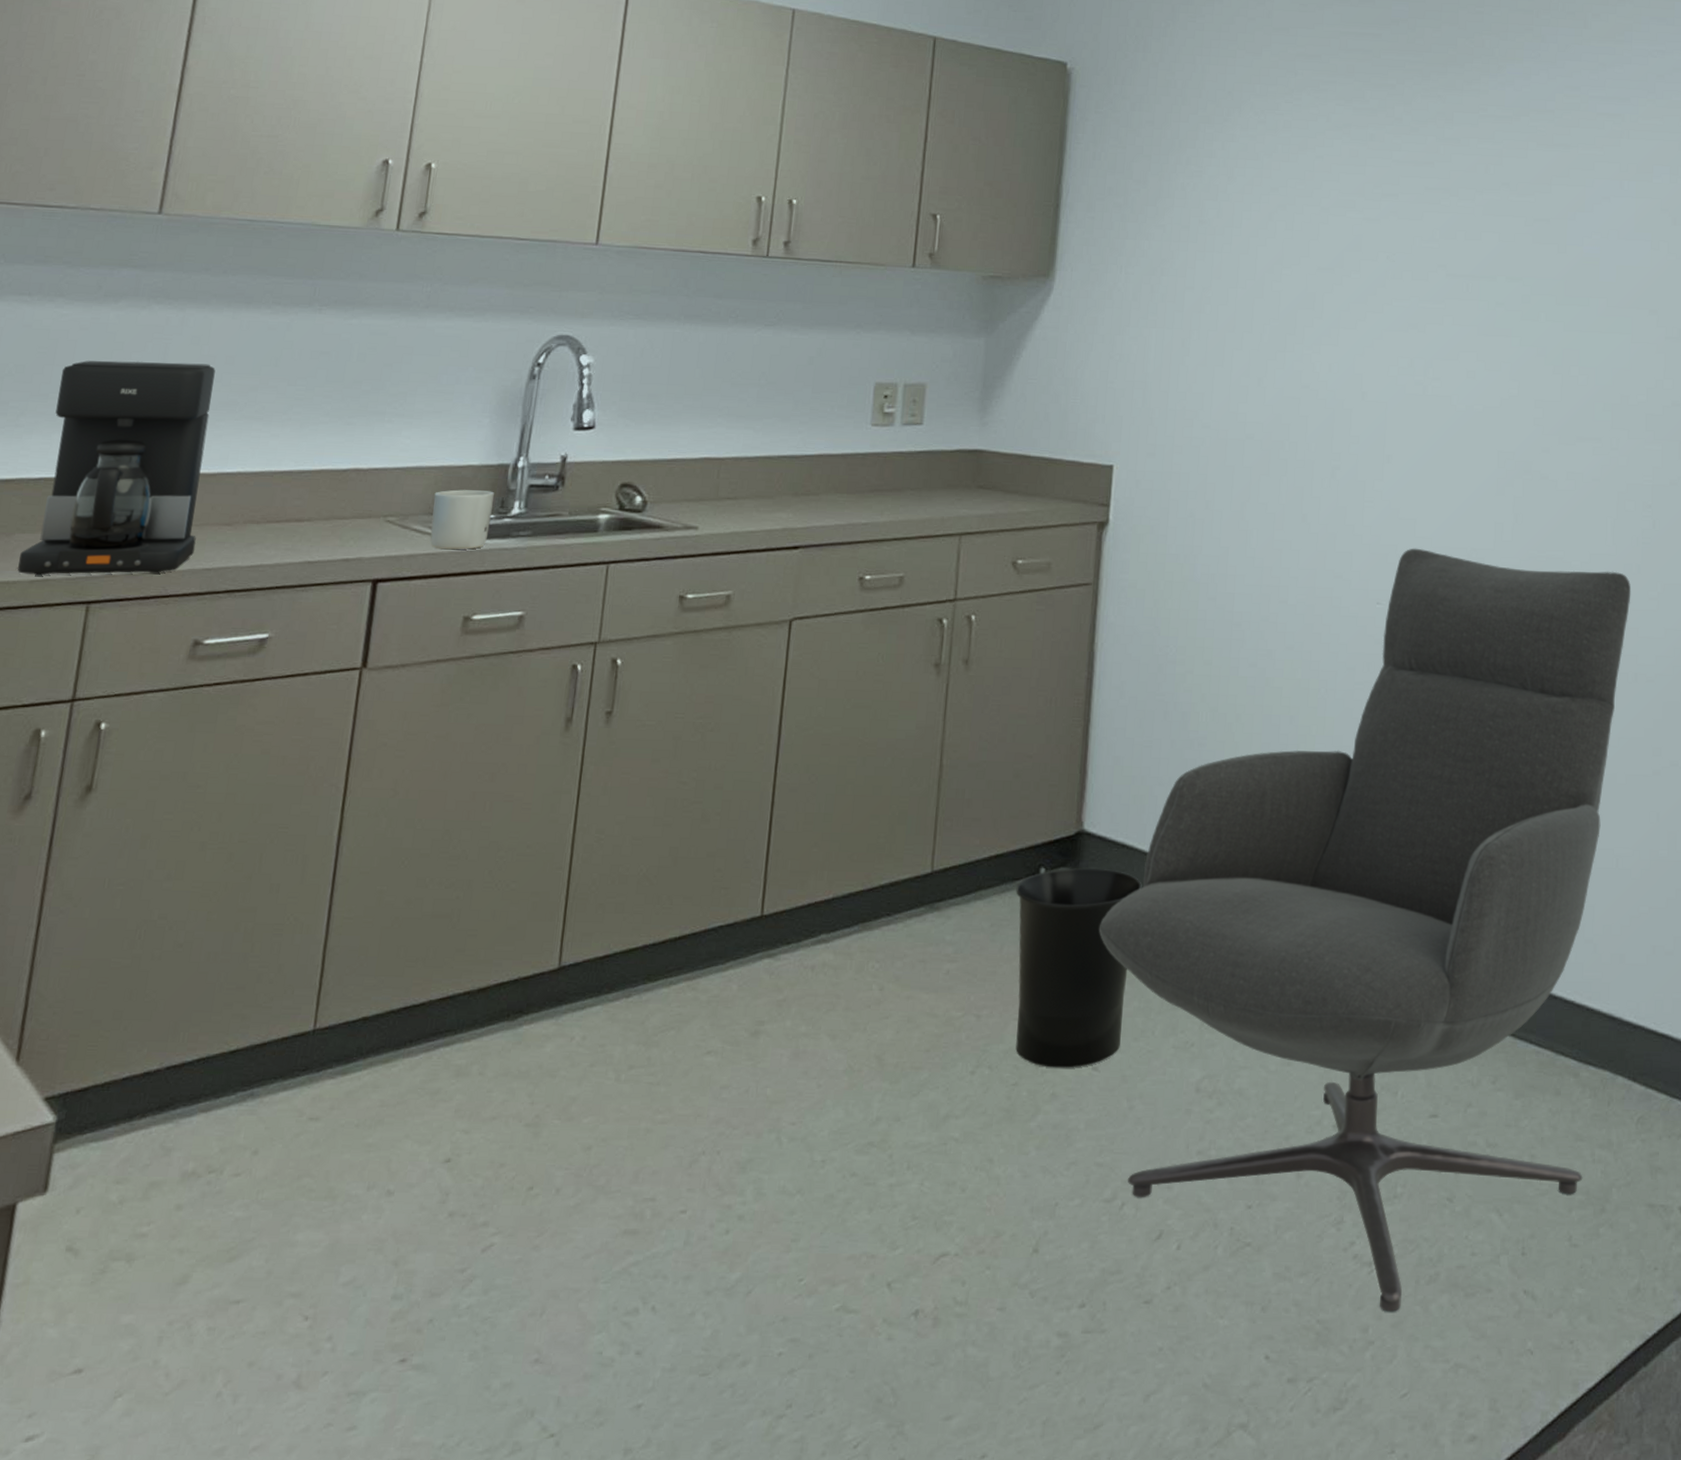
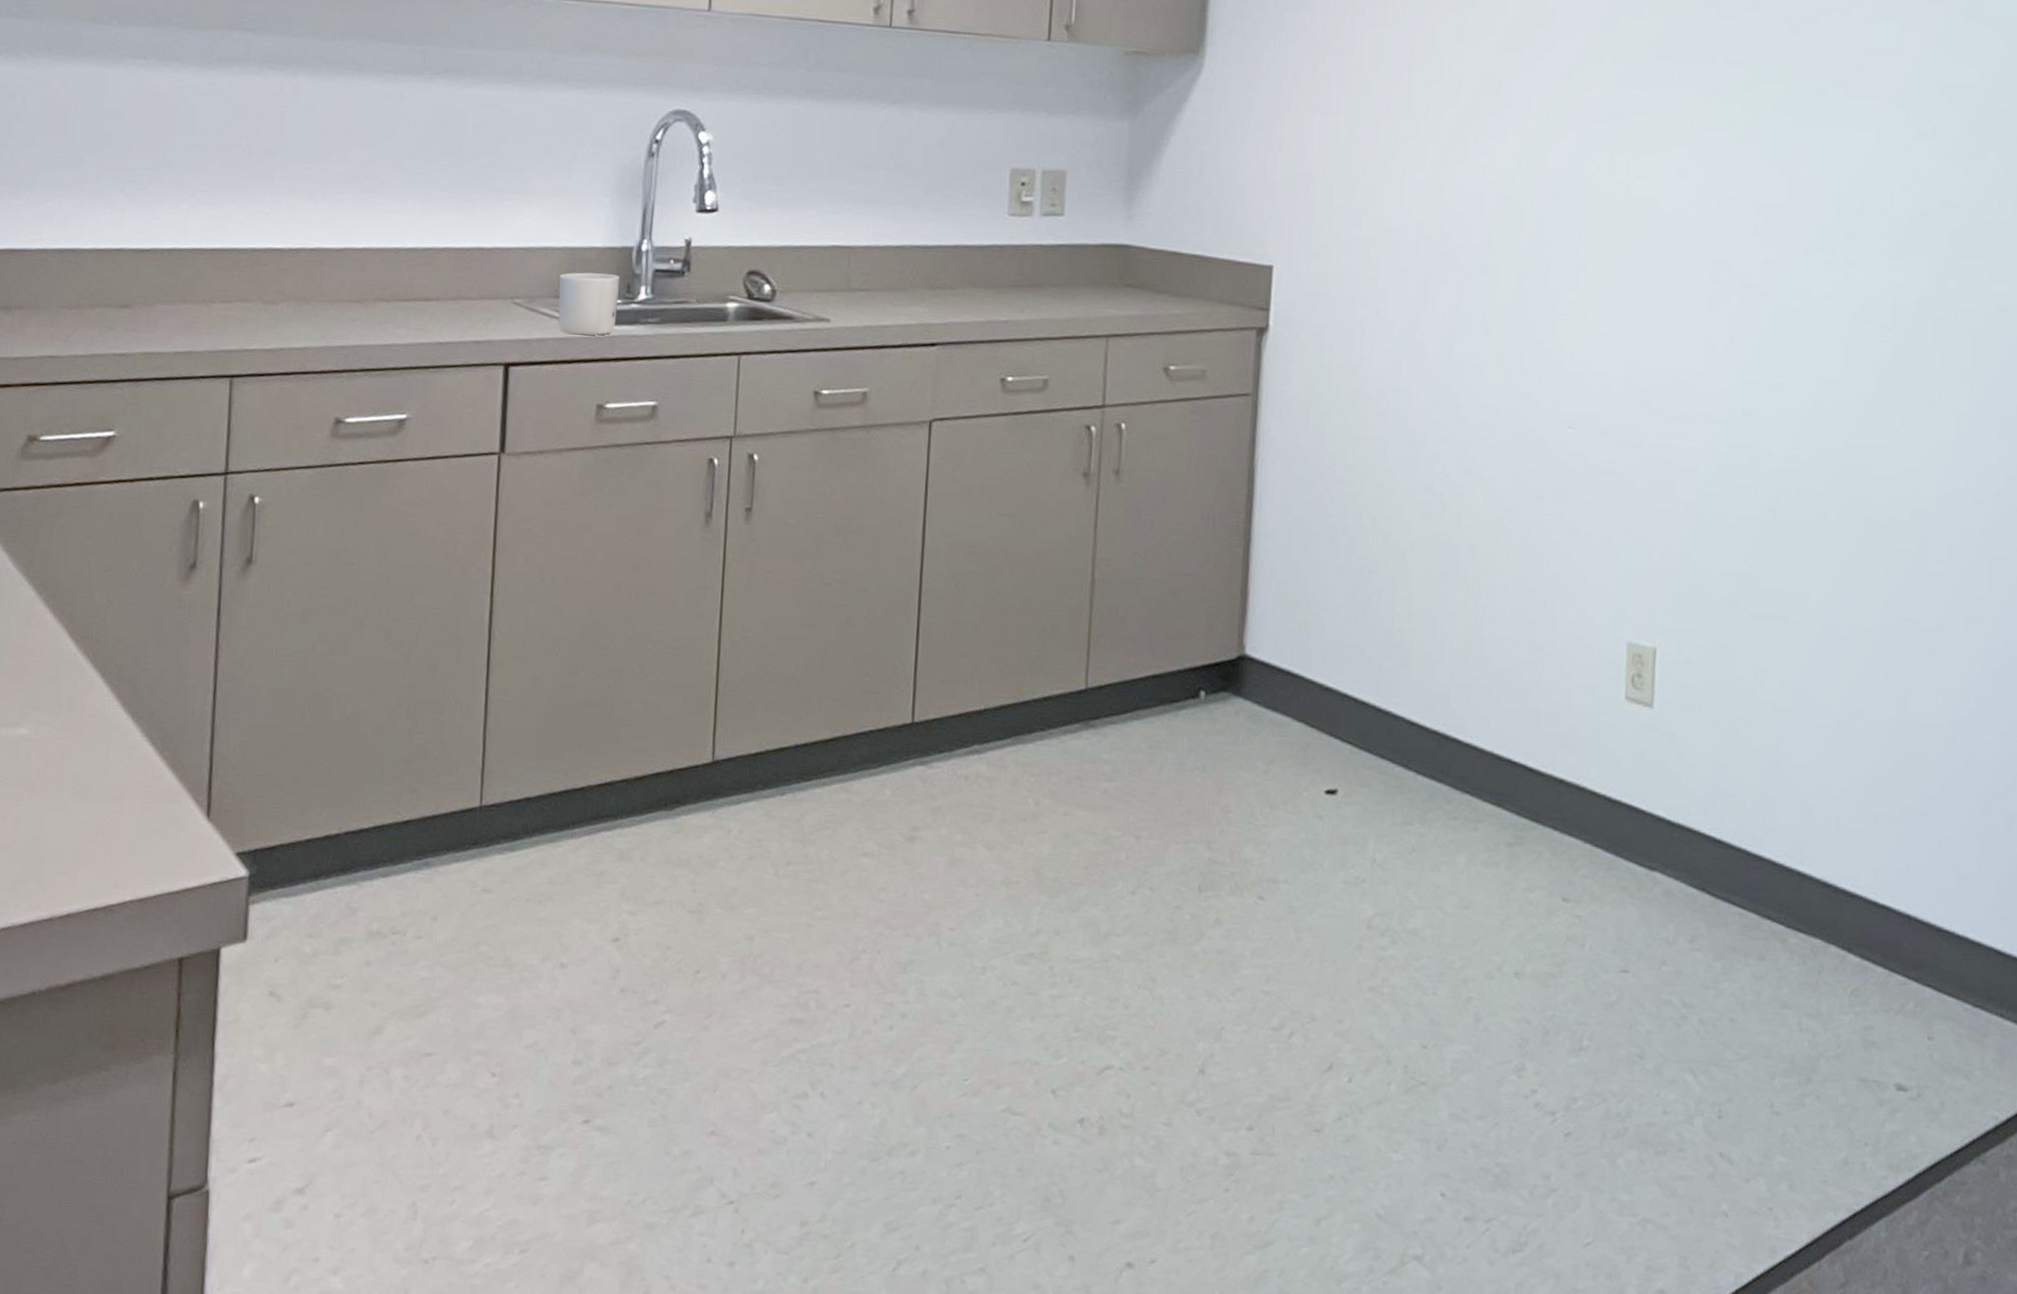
coffee maker: present [17,360,216,575] -> none [162,128,333,349]
waste bin: present [1015,868,1142,1068] -> none [1174,693,1309,895]
chair: present [1098,548,1632,1312] -> none [1263,367,1865,1162]

